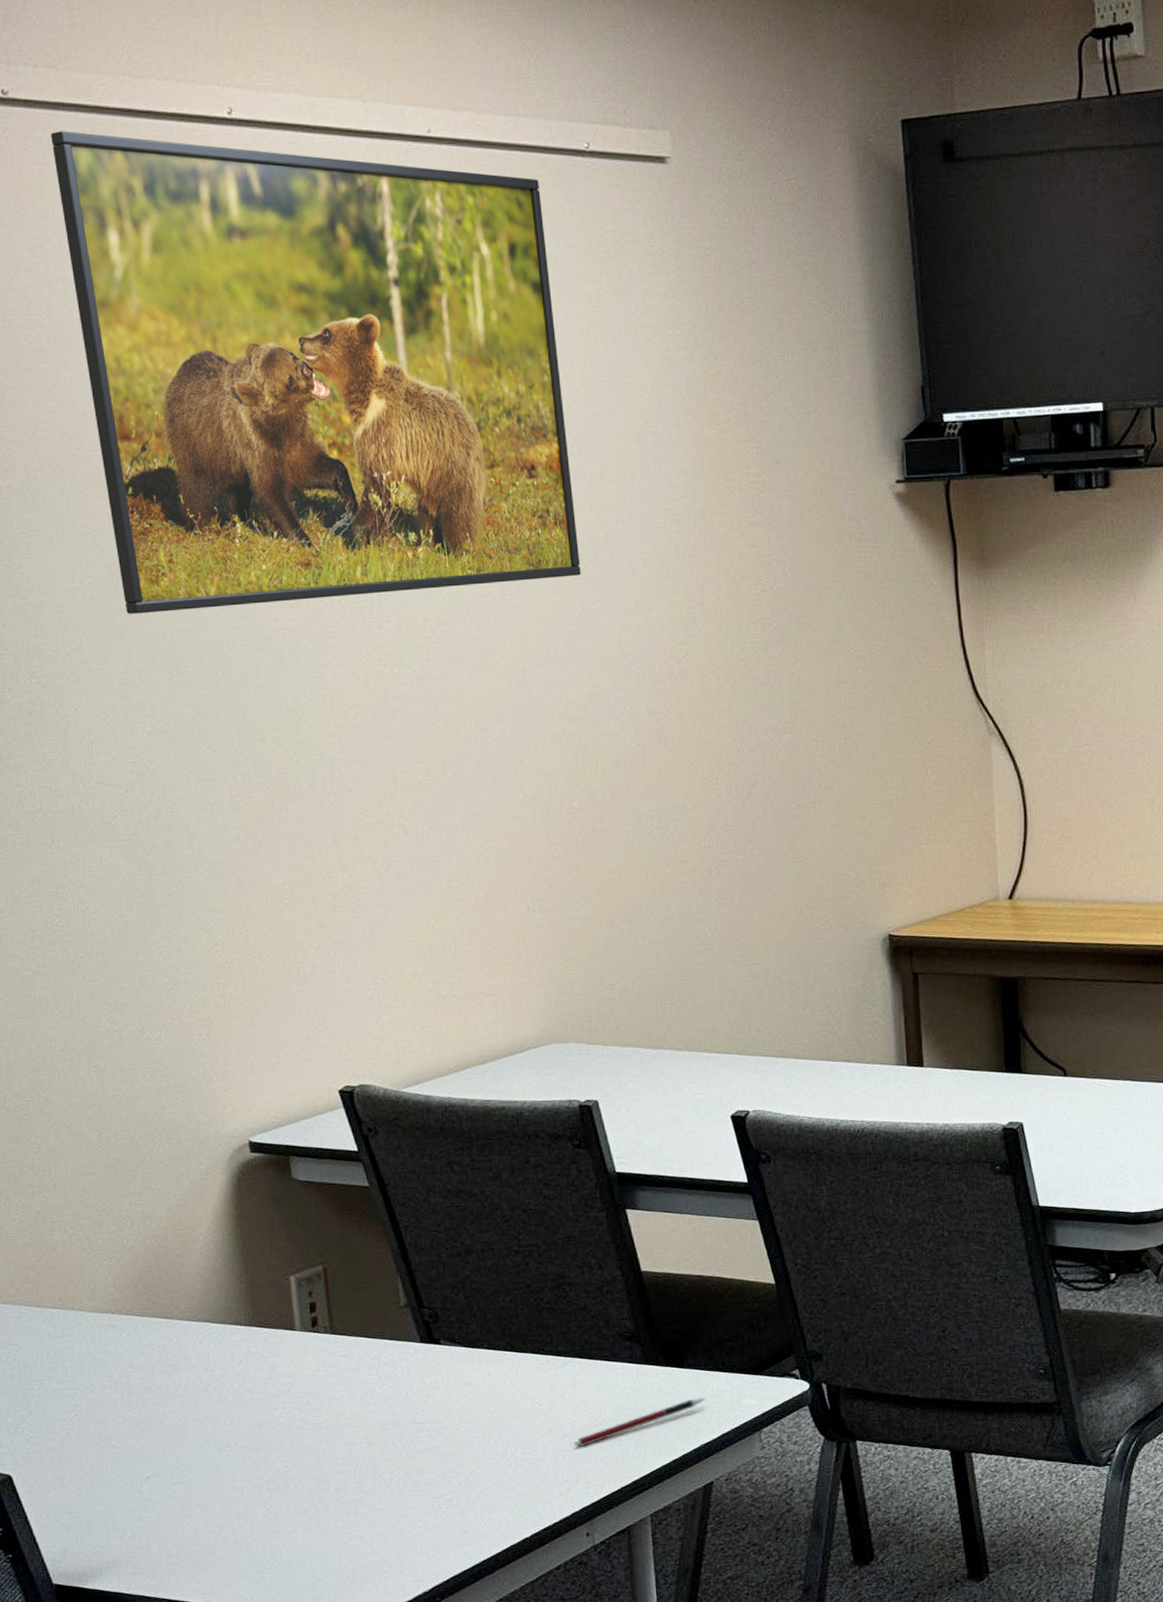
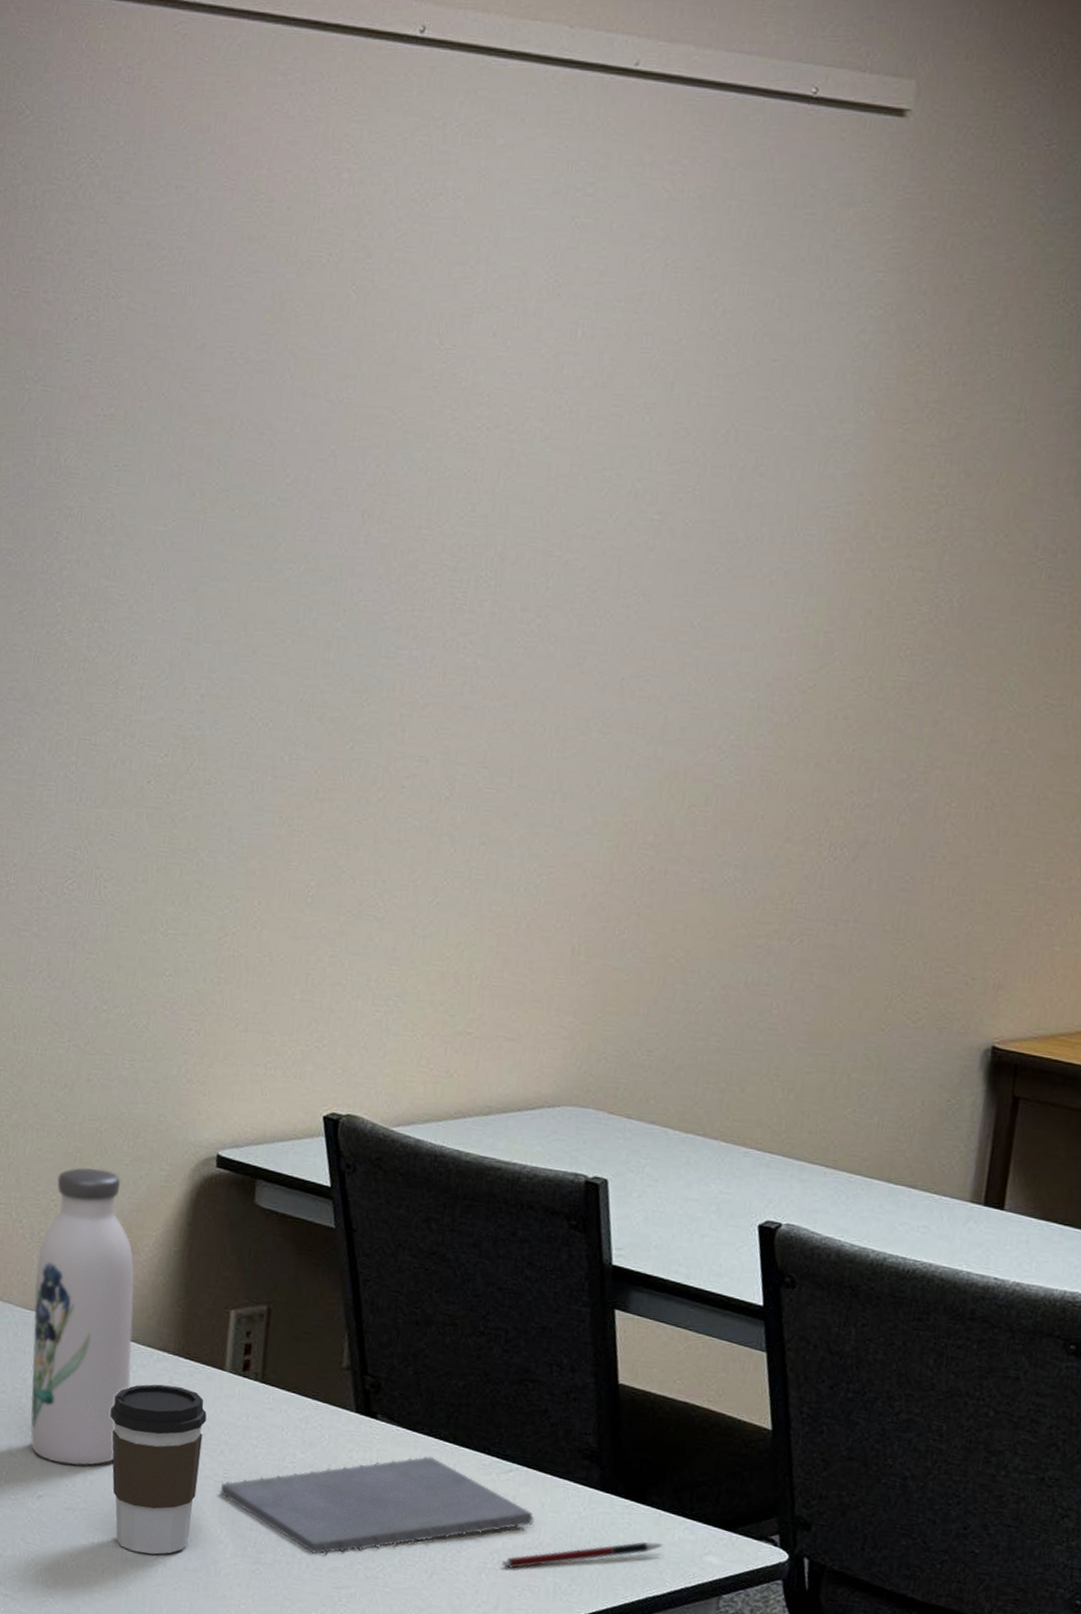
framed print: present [51,131,581,614] -> none [205,41,751,581]
water bottle: none [100,1173,211,1445] -> present [30,1167,135,1466]
coffee cup: none [196,1353,293,1508] -> present [109,1384,207,1555]
notepad: none [313,1366,594,1473] -> present [220,1455,534,1556]

